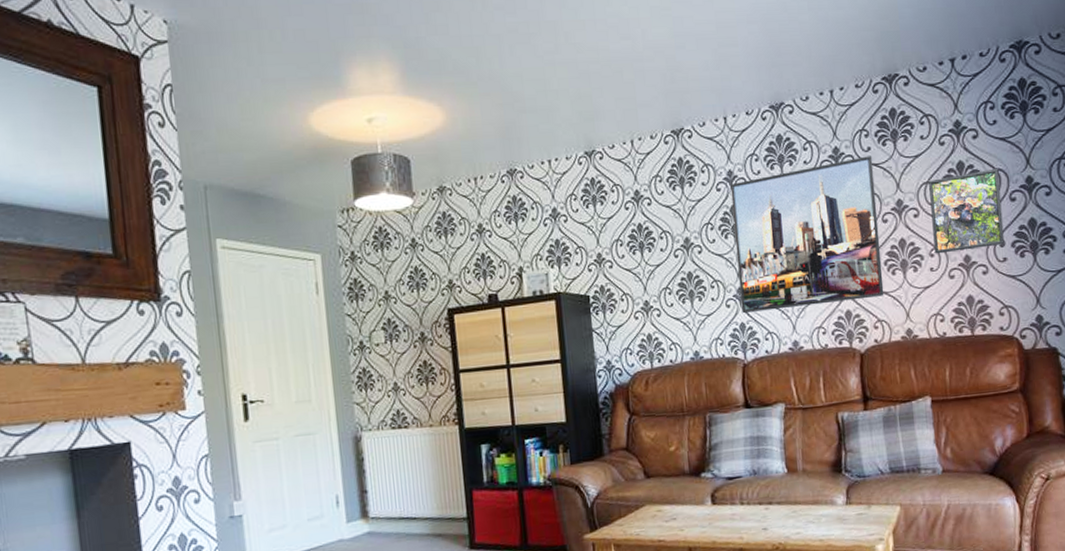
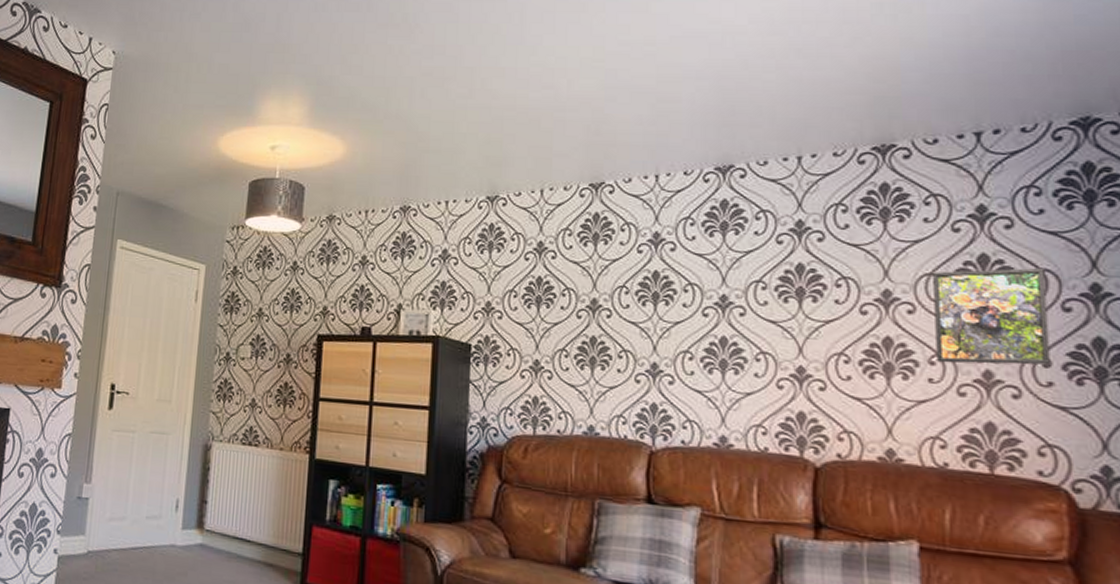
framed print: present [730,156,884,313] -> none [655,234,856,402]

